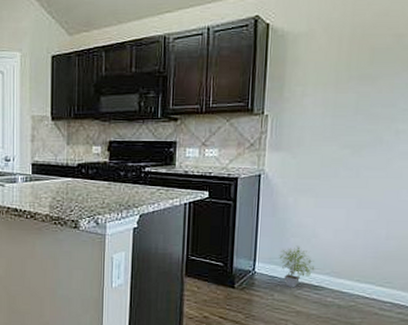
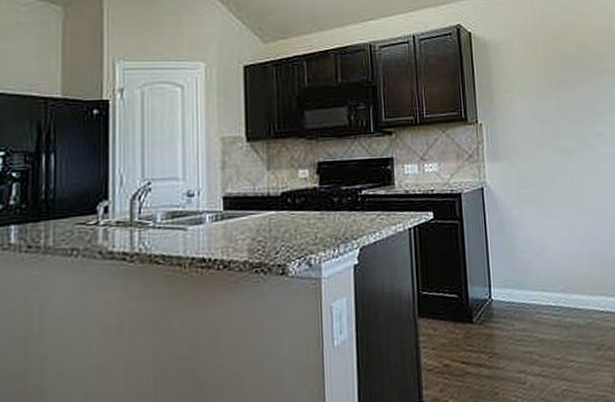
potted plant: present [279,245,315,288] -> none [513,263,550,313]

